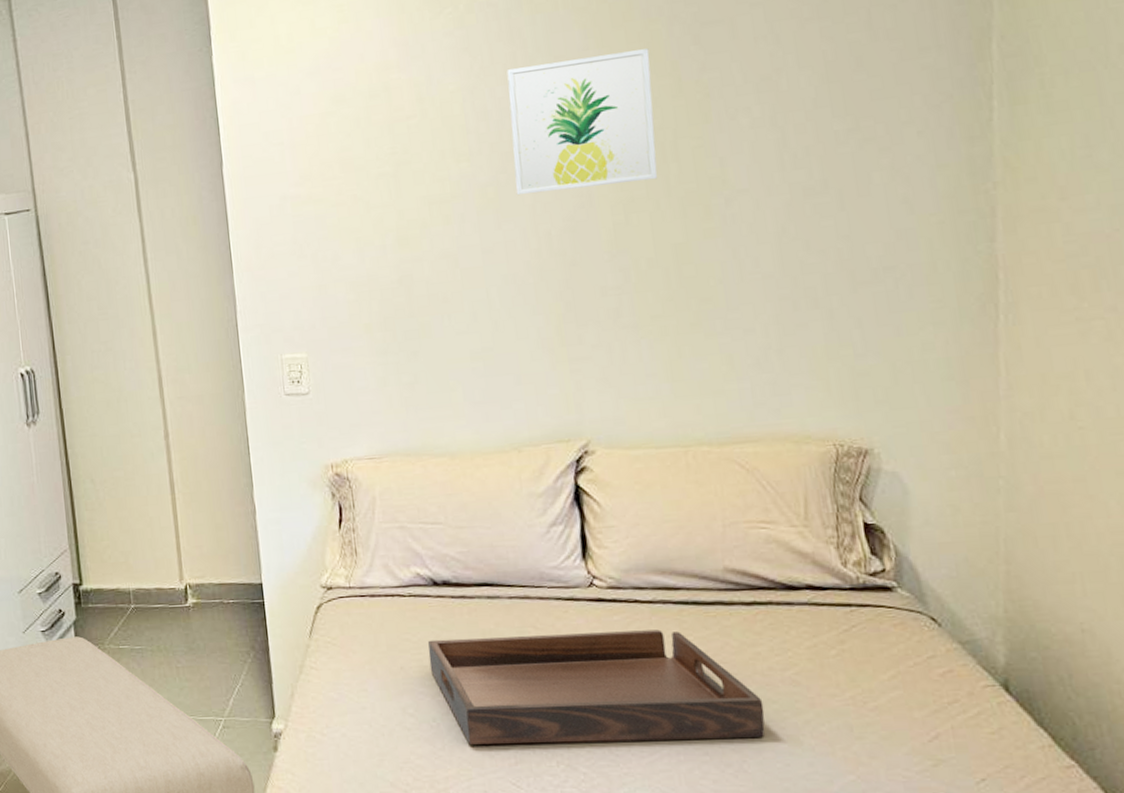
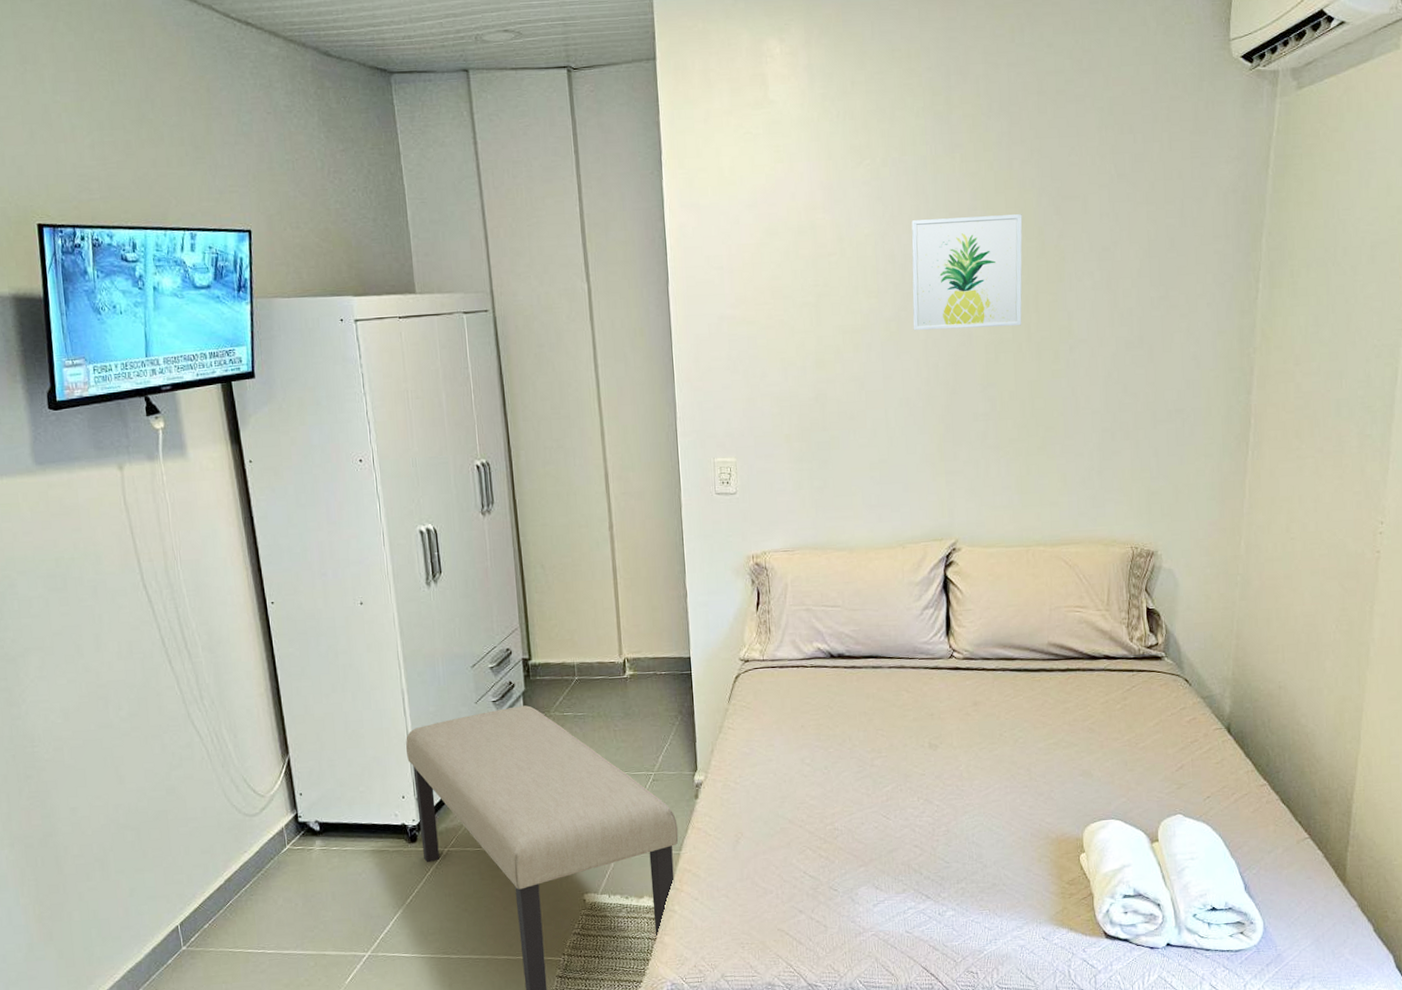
serving tray: present [428,629,765,745] -> none [824,691,1069,787]

